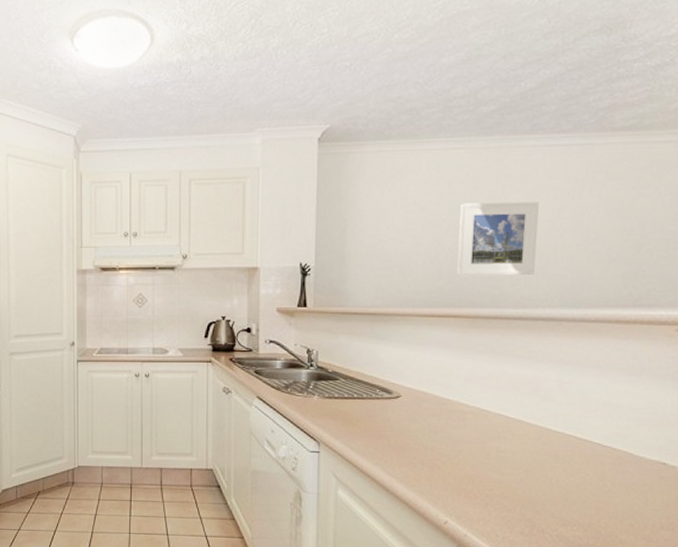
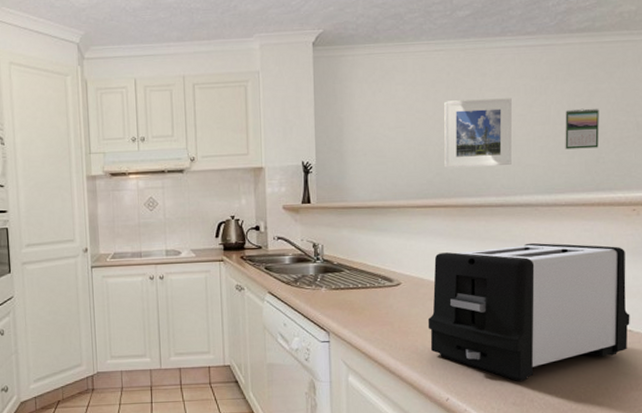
toaster: none [428,360,665,509] -> present [427,242,630,381]
calendar: none [598,215,642,260] -> present [565,108,599,150]

